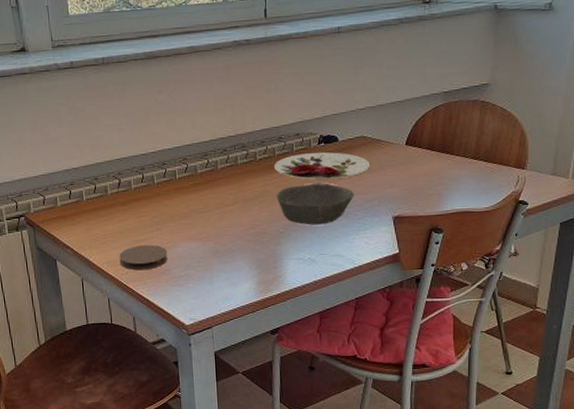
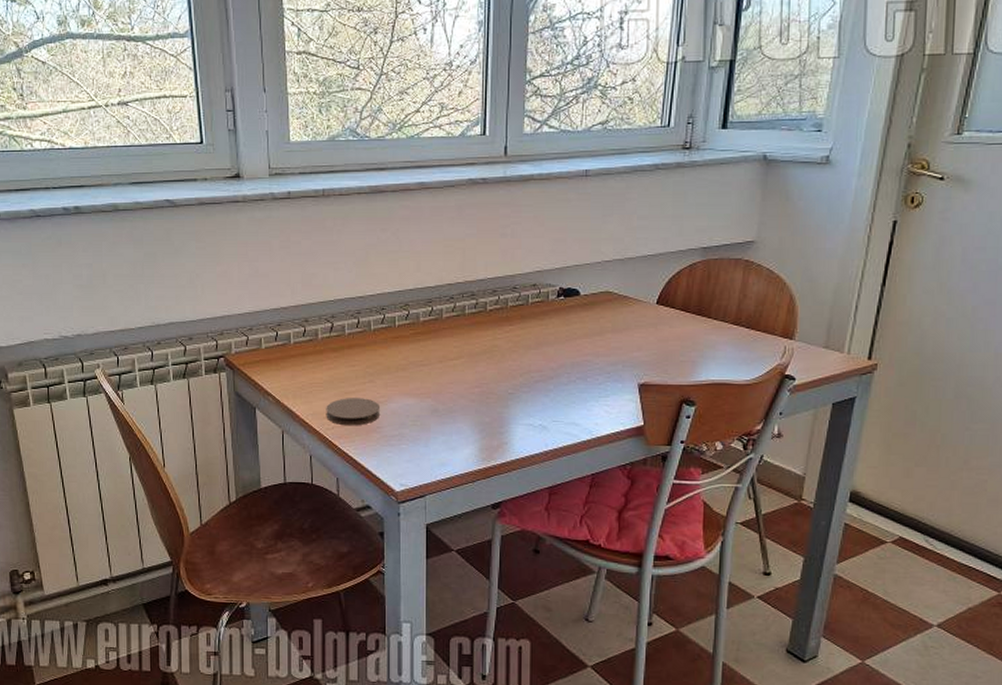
plate: present [273,152,371,180] -> none [505,306,616,338]
bowl: present [276,183,355,225] -> none [506,340,596,388]

